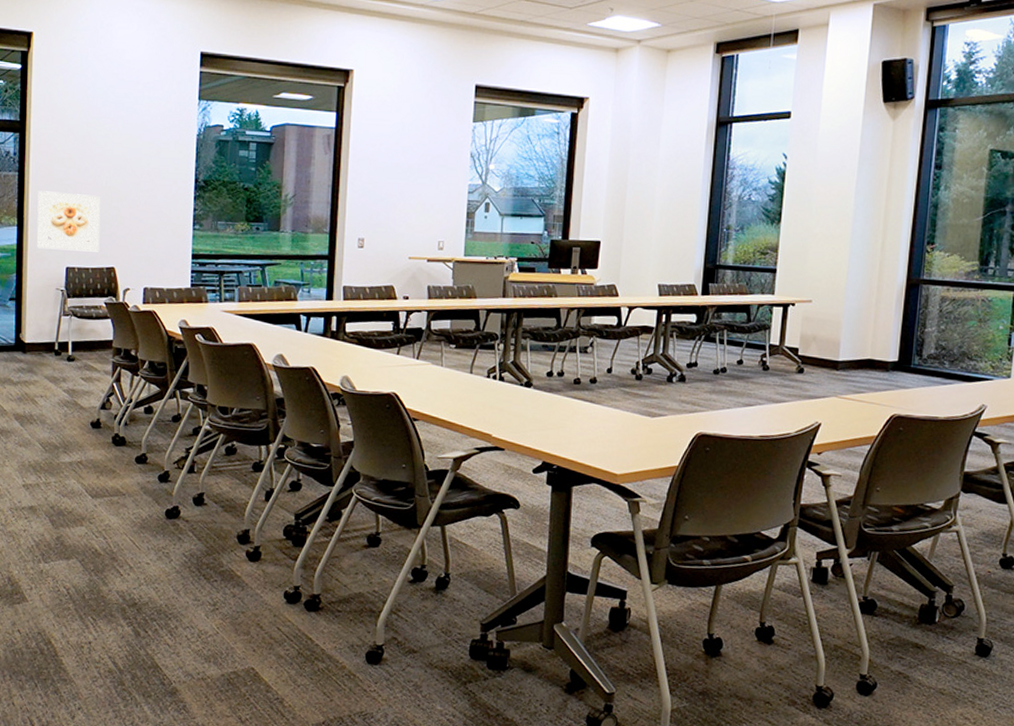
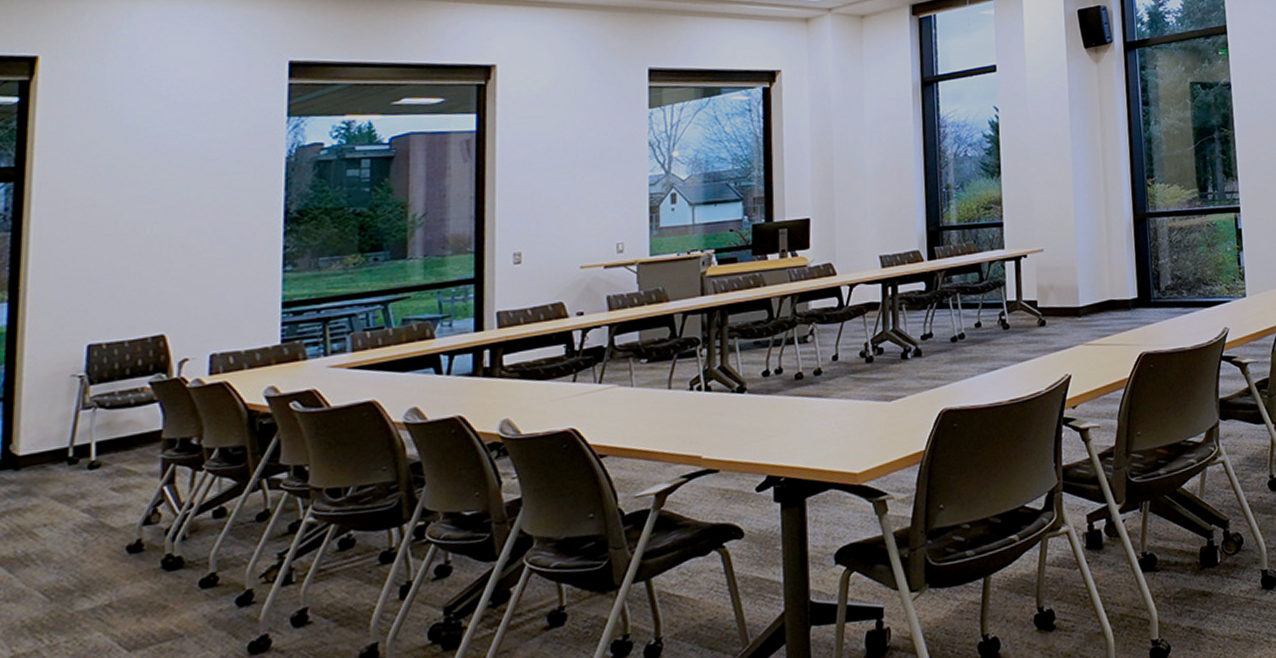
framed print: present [36,191,100,252] -> none [39,247,142,327]

